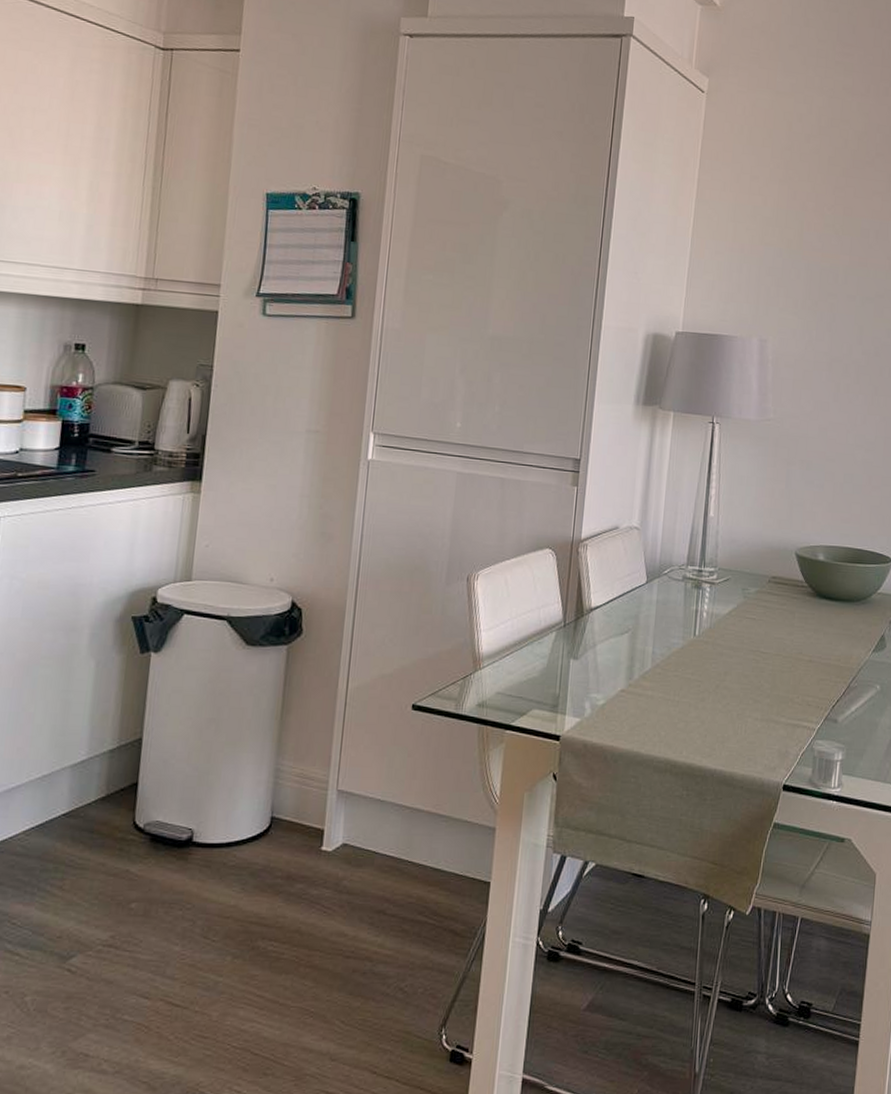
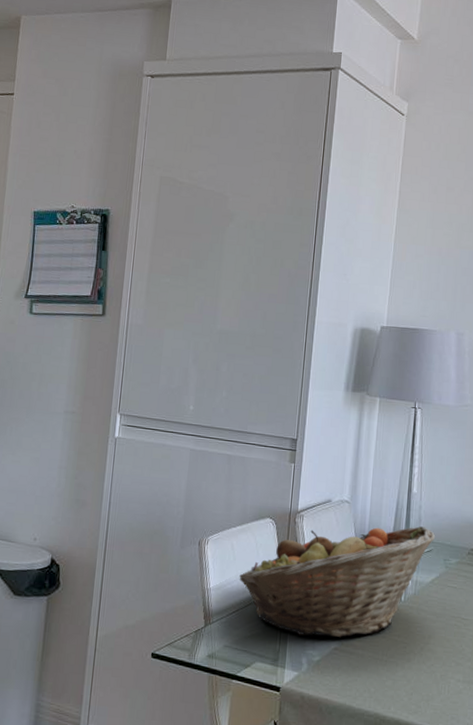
fruit basket: none [513,553,733,678] -> present [239,526,435,637]

